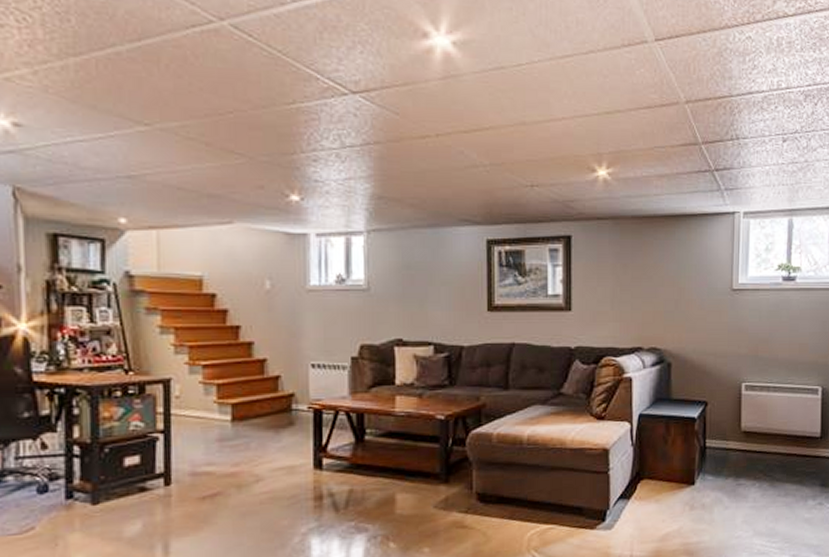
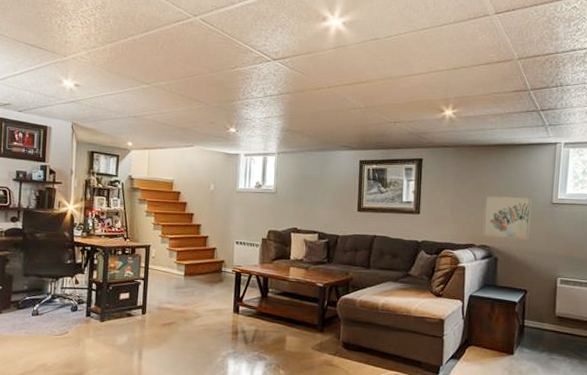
wall art: none [651,281,709,338] -> present [482,195,532,240]

